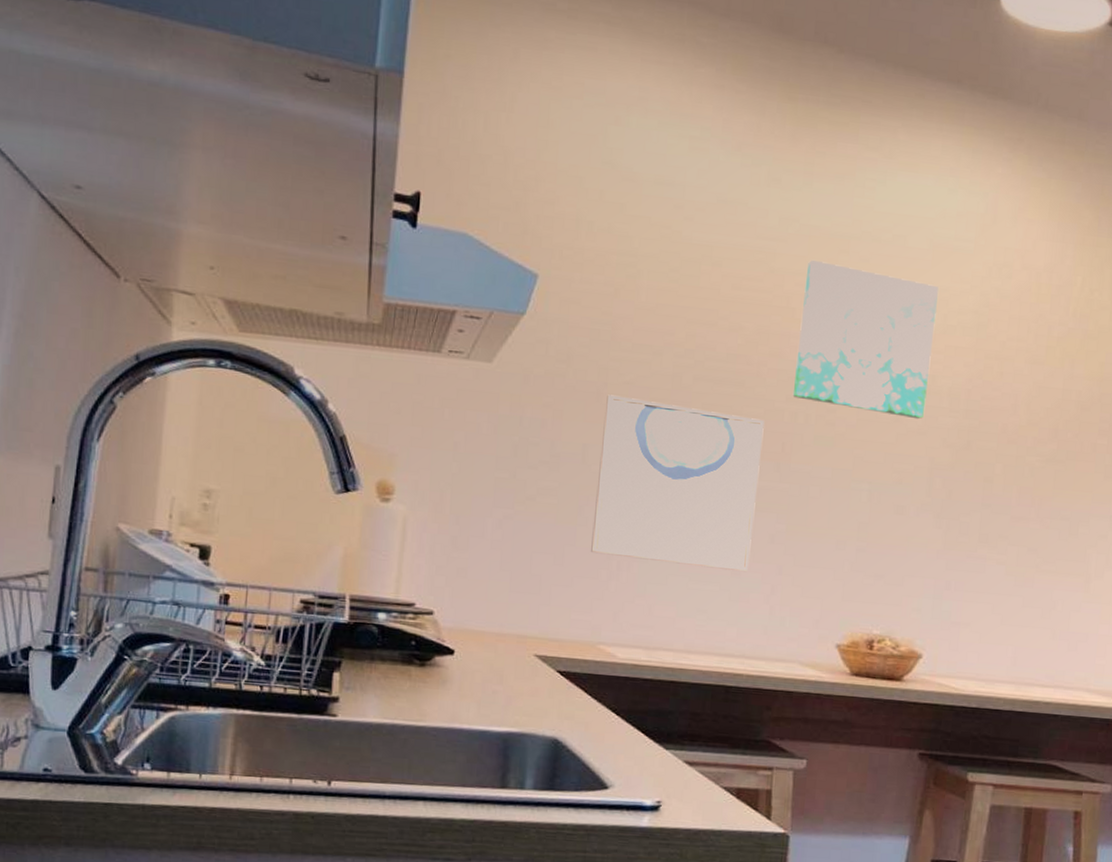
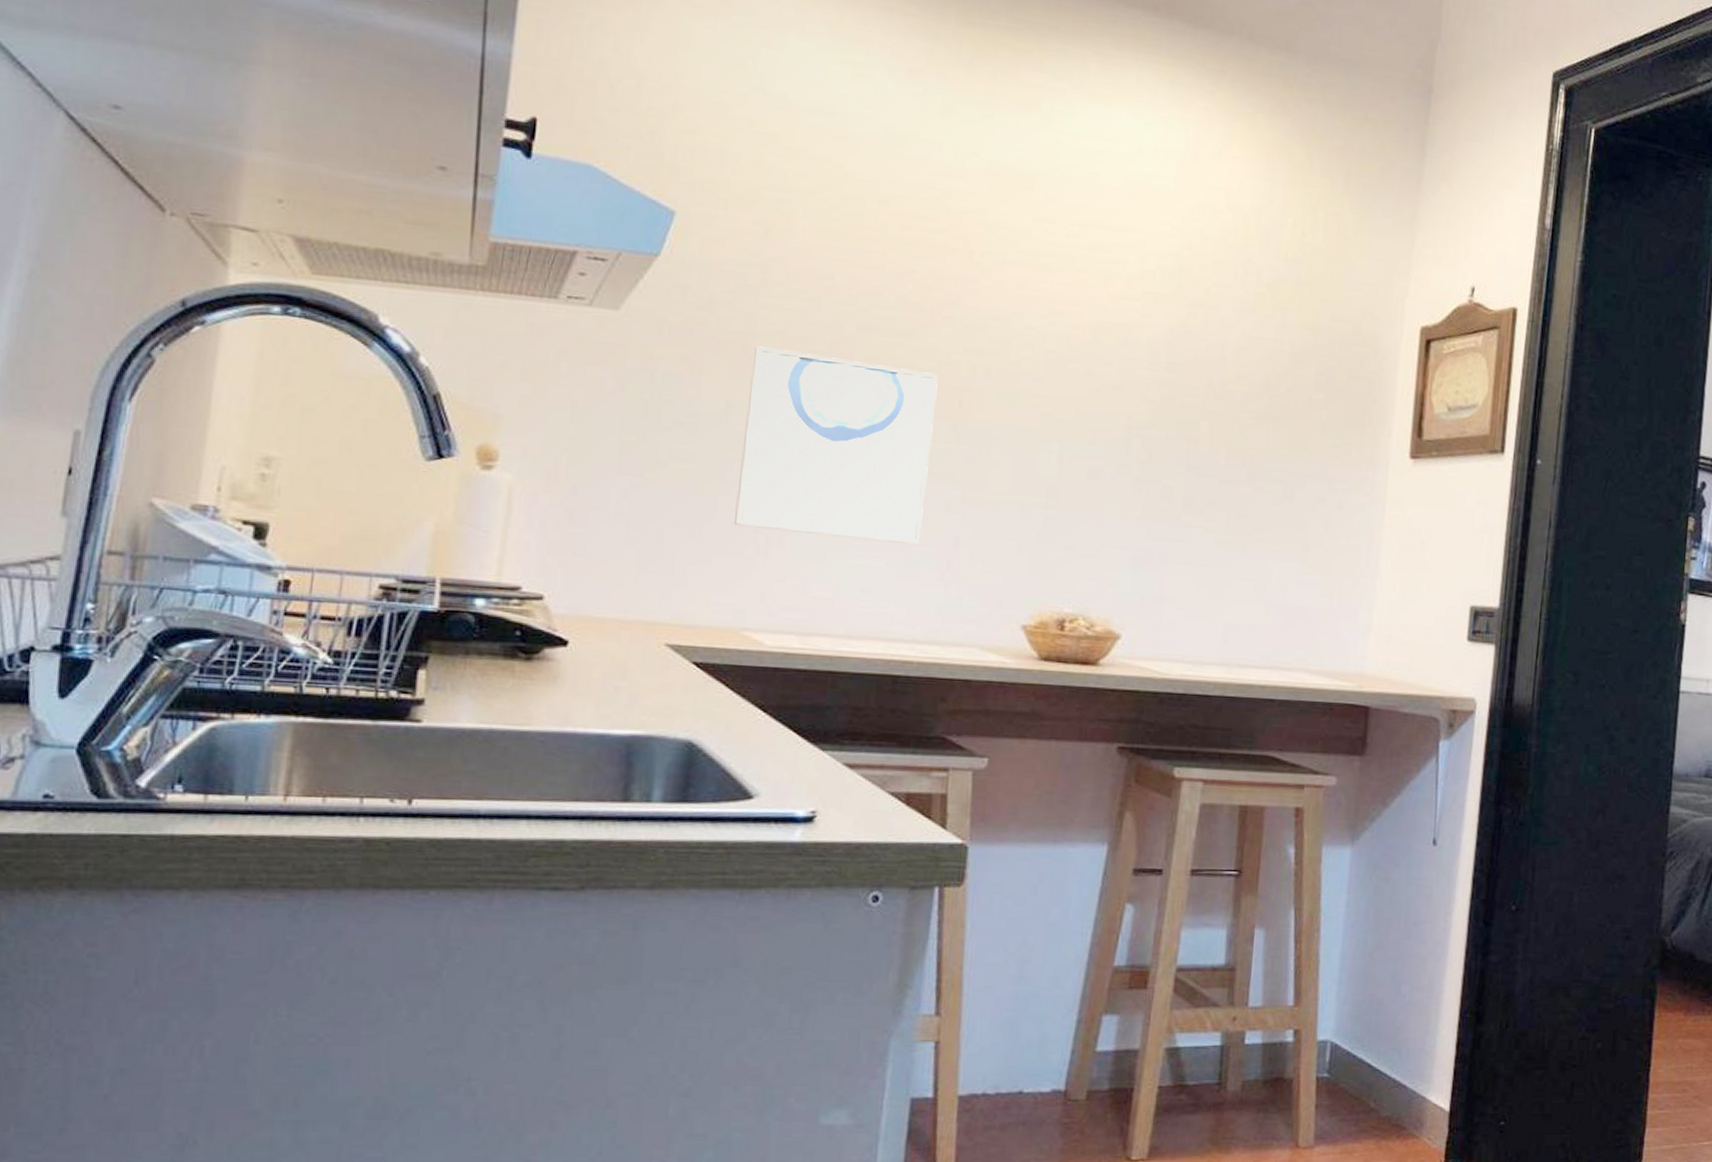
wall art: present [792,259,939,420] -> none [970,197,1136,373]

